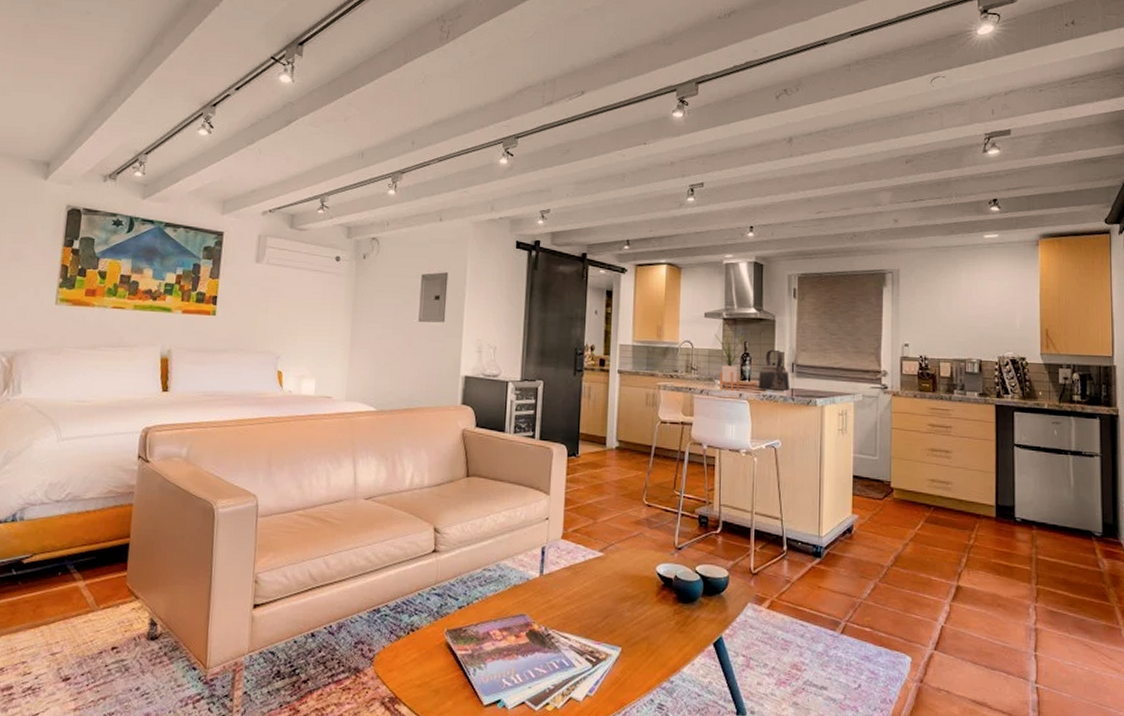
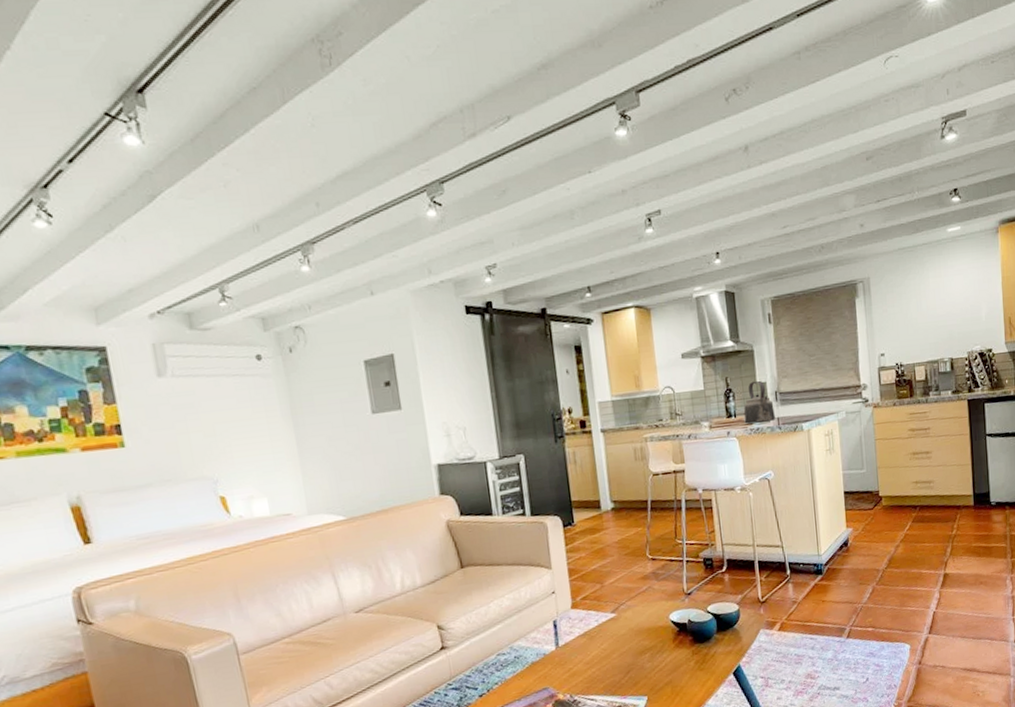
house plant: present [714,328,744,391] -> none [694,365,727,432]

